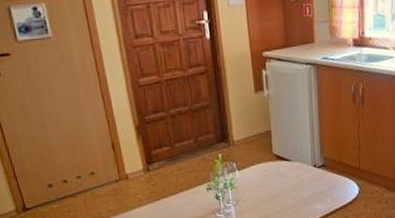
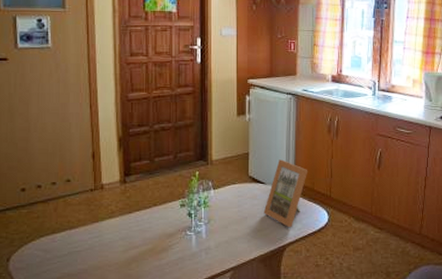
picture frame: none [291,134,335,202] -> present [263,159,308,227]

